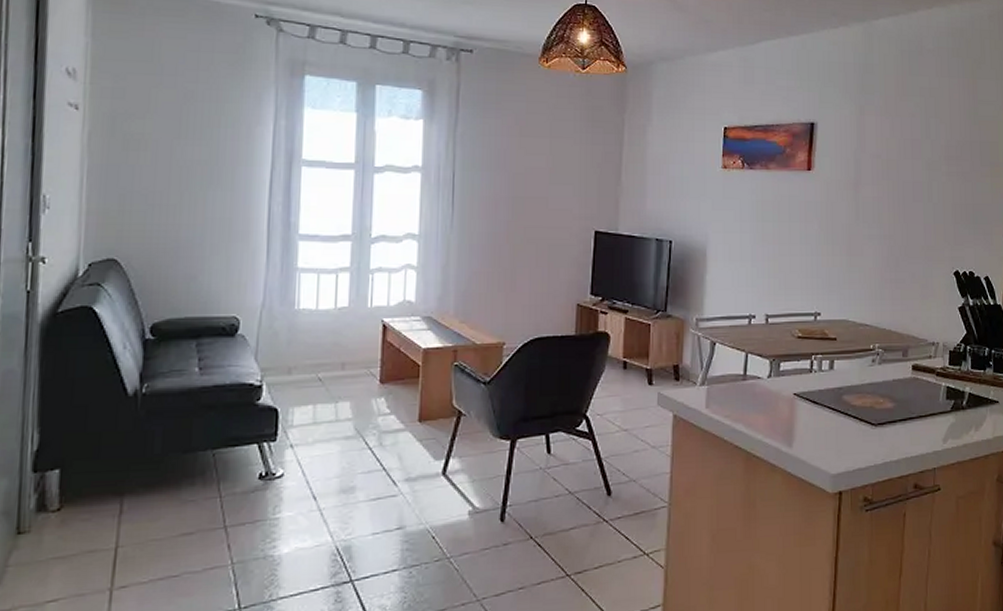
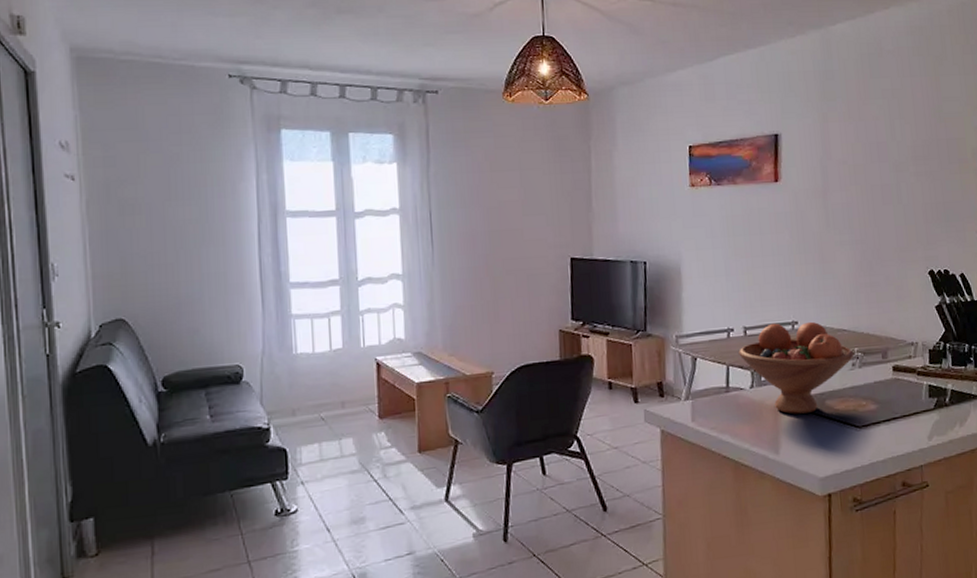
fruit bowl: none [759,313,875,407] -> present [738,321,854,414]

